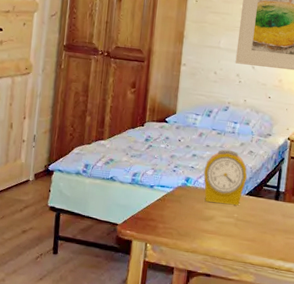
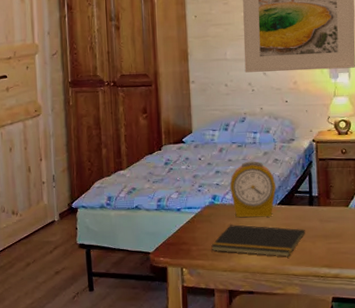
notepad: none [177,208,268,246] -> present [211,225,305,257]

